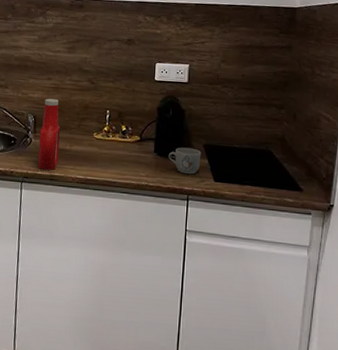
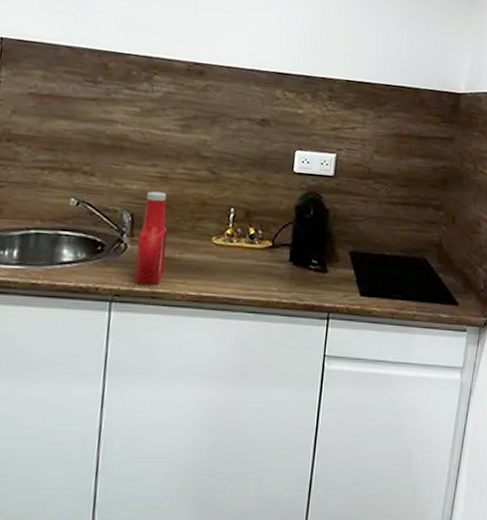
mug: present [168,147,201,175] -> none [306,255,347,288]

